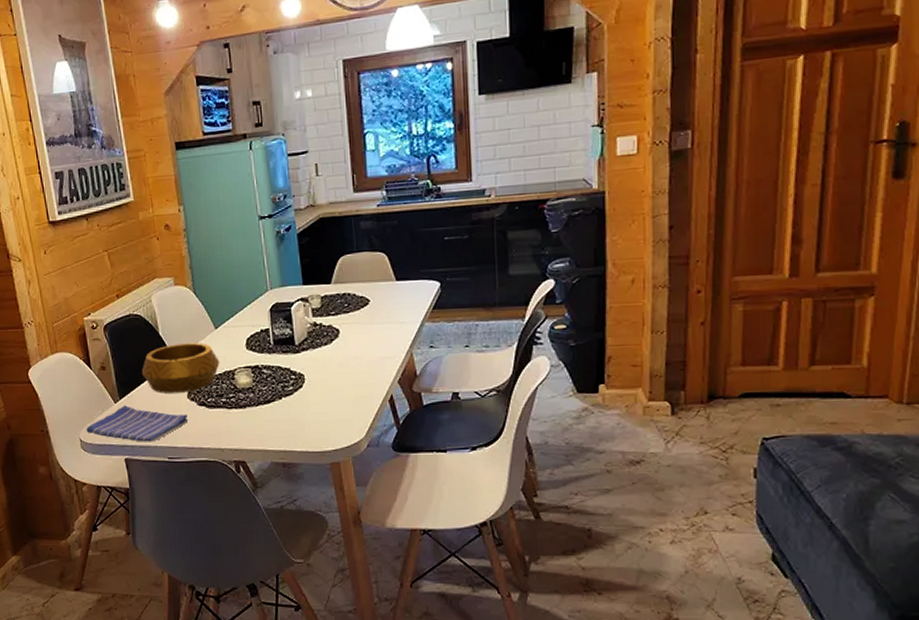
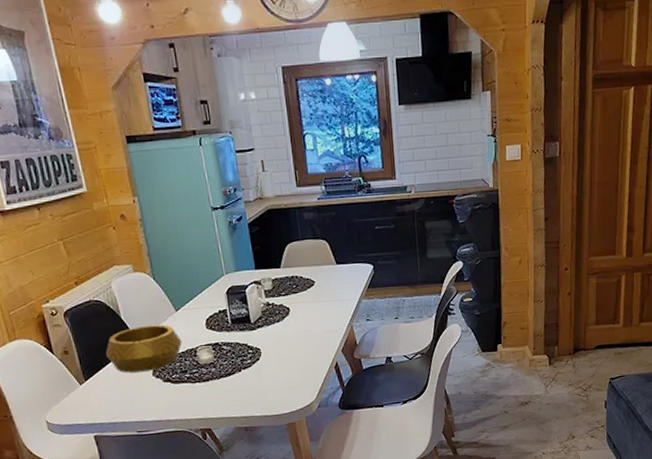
dish towel: present [86,405,188,442] -> none [52,386,154,419]

